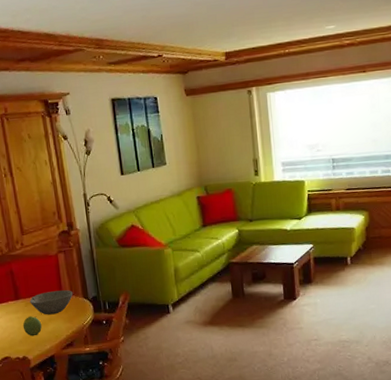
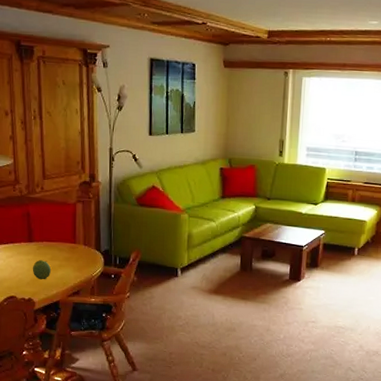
bowl: present [29,290,73,315] -> none [42,238,86,262]

